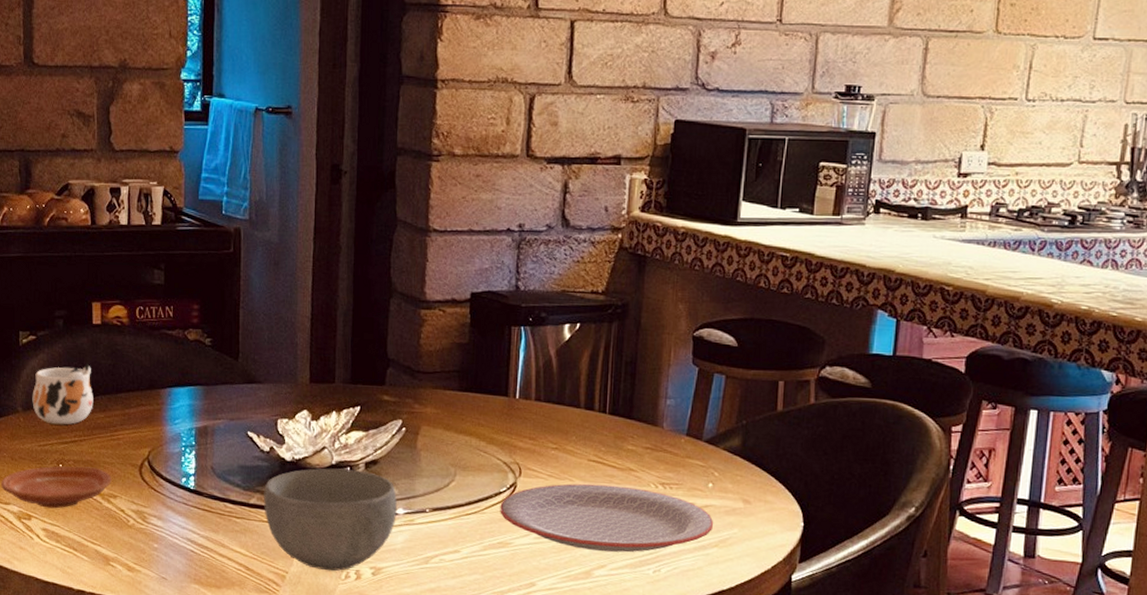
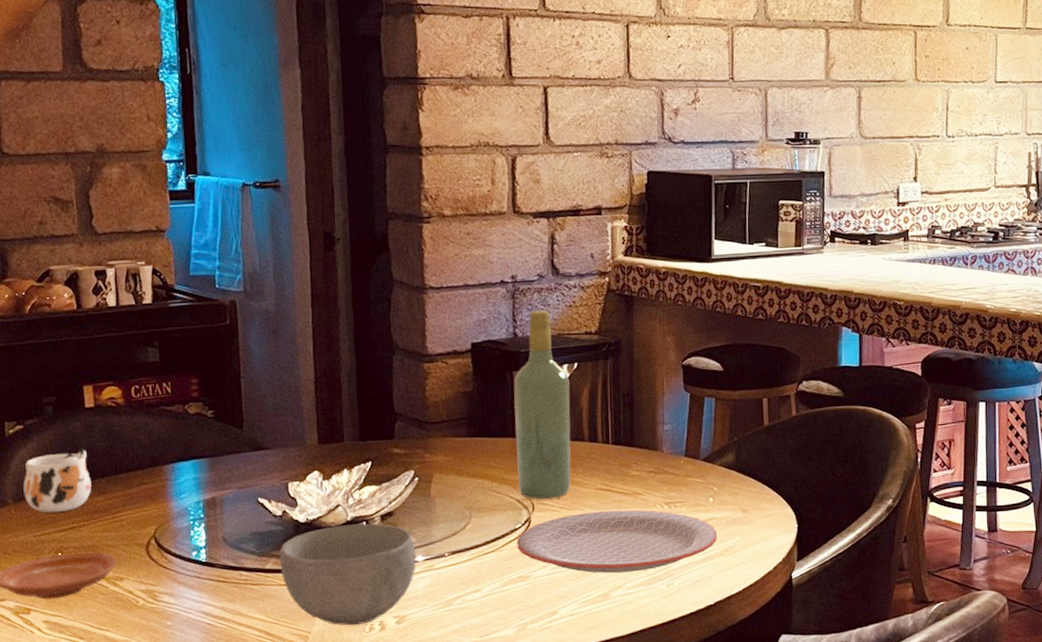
wine bottle: none [507,263,570,465] -> present [514,310,571,499]

